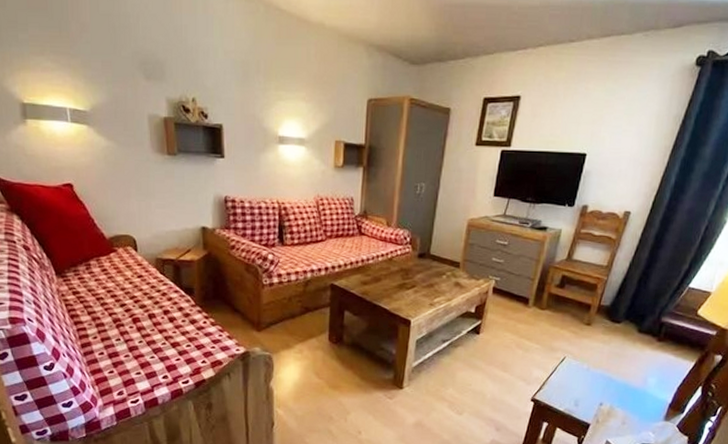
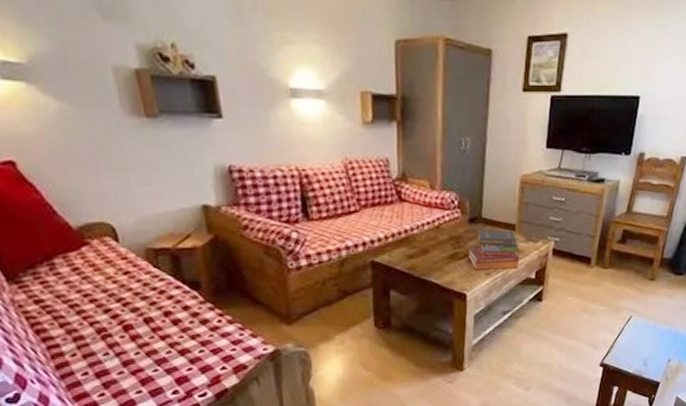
books: none [415,265,462,302] -> present [468,230,520,270]

